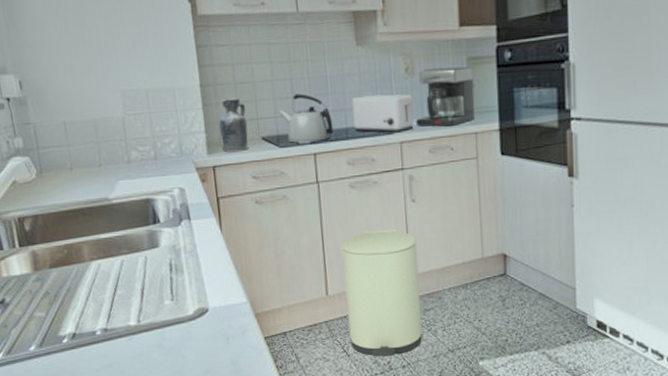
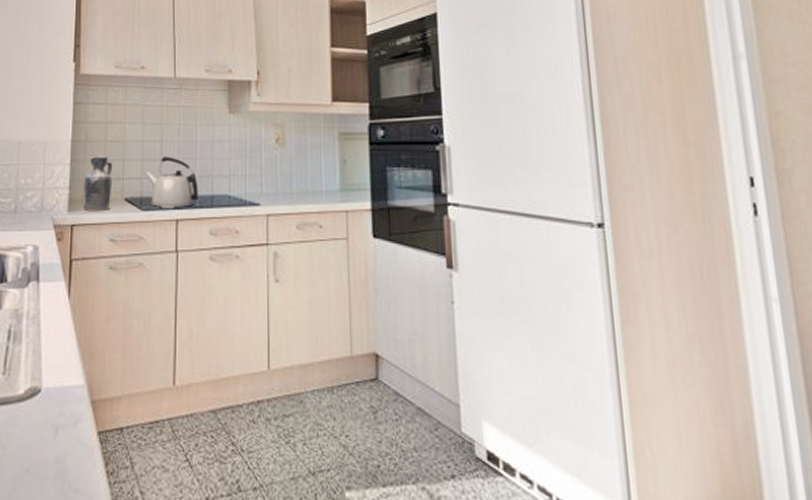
pedal bin: present [341,229,423,357] -> none [195,310,280,473]
toaster: present [352,94,414,133] -> none [220,163,283,204]
coffee maker: present [416,66,475,127] -> none [284,141,346,202]

